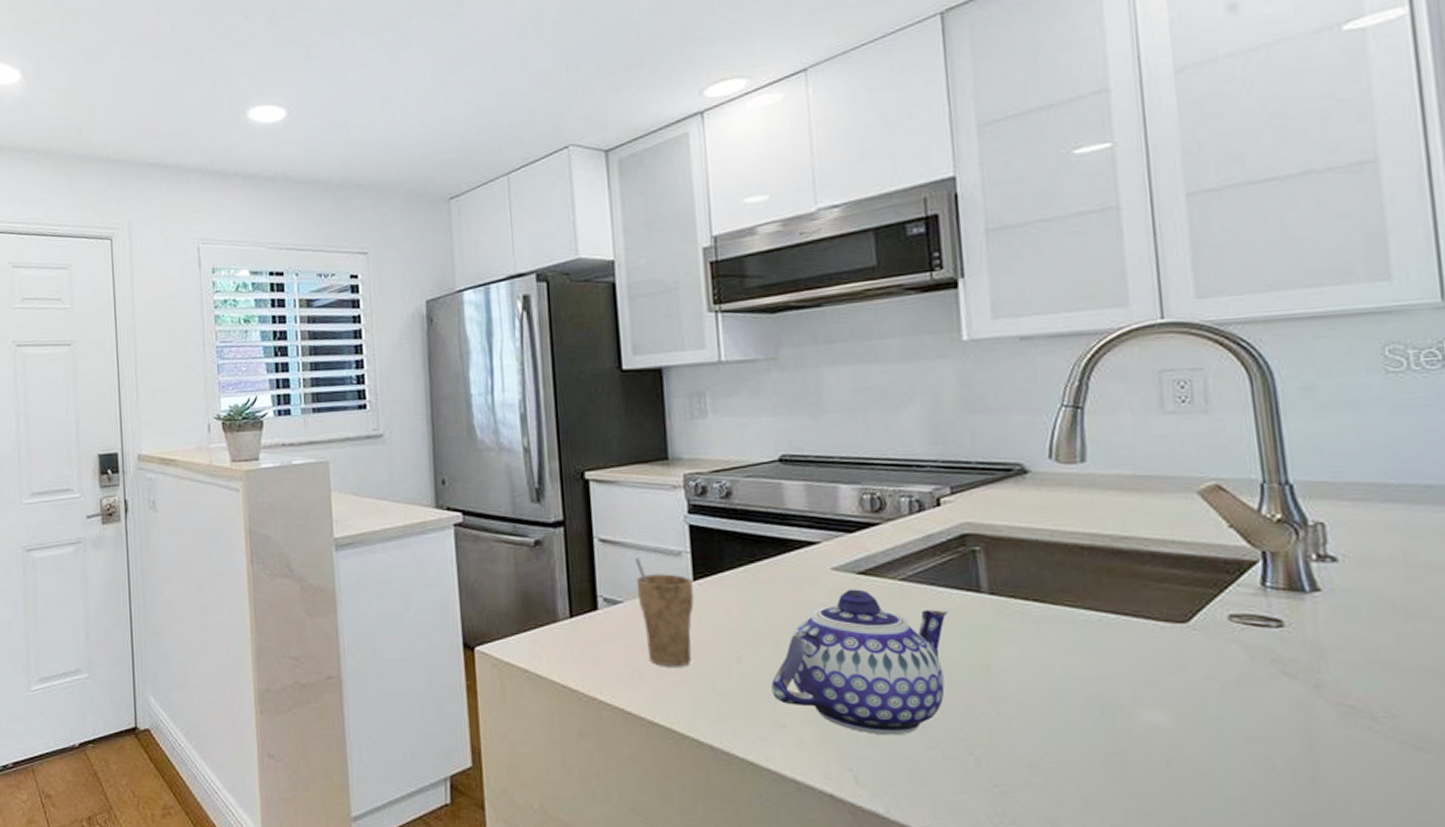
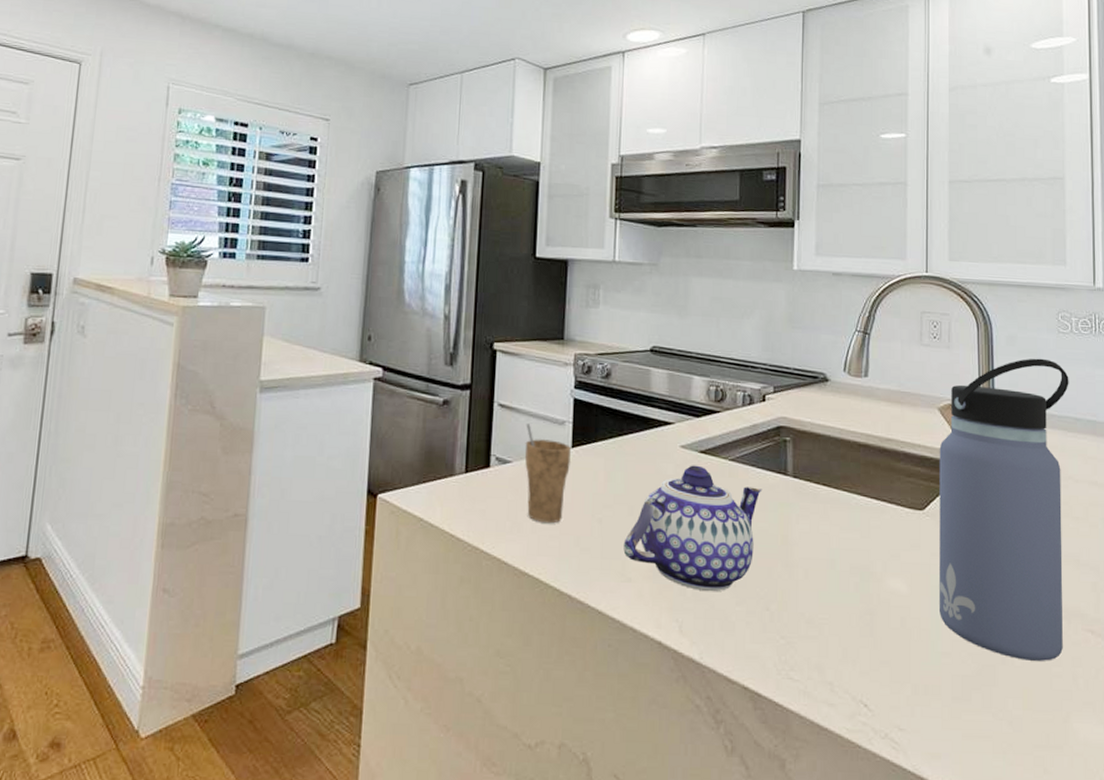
water bottle: none [1204,410,1431,808] -> present [938,358,1069,661]

